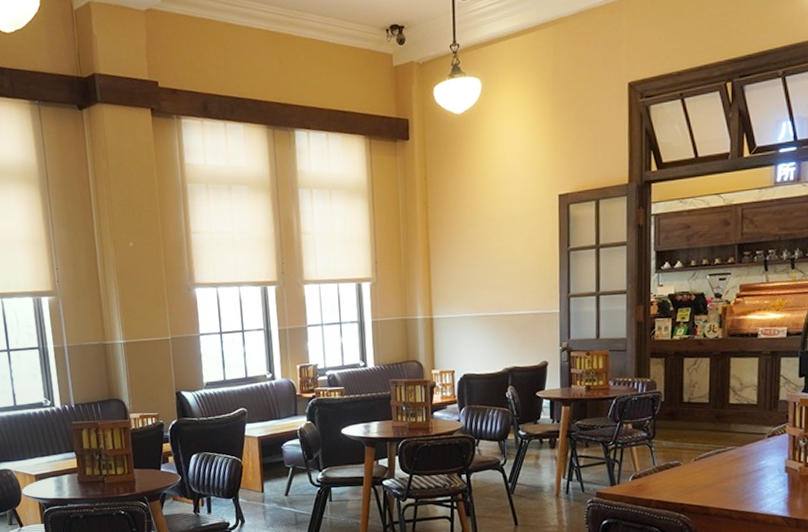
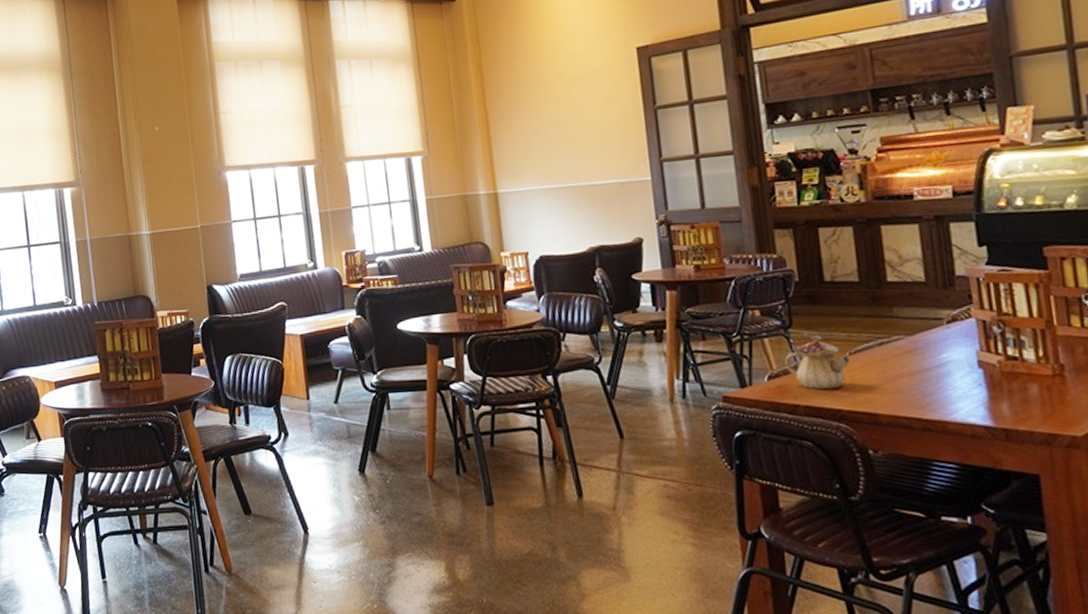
teapot: none [646,445,694,488] -> present [784,335,851,390]

